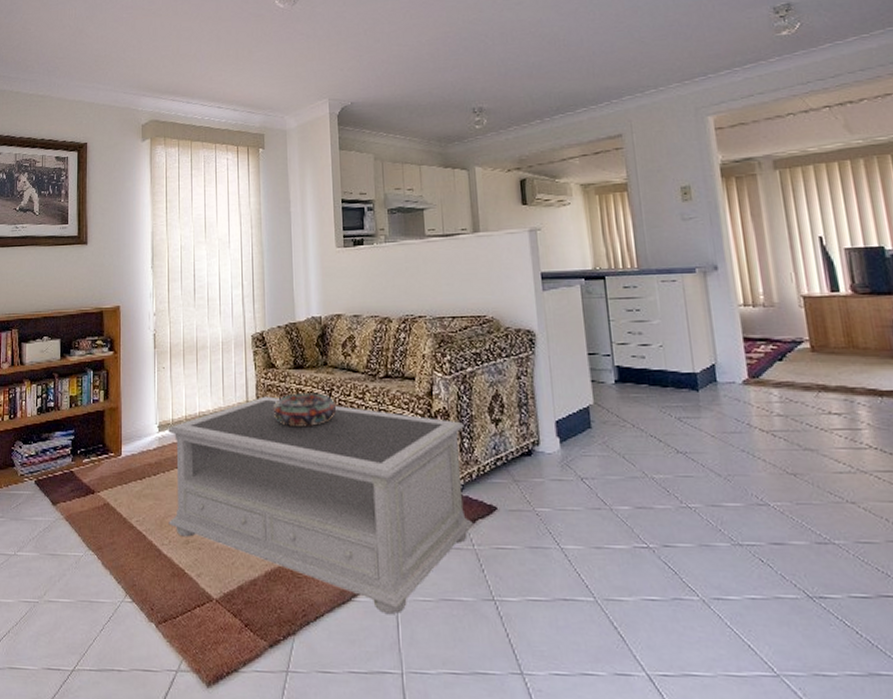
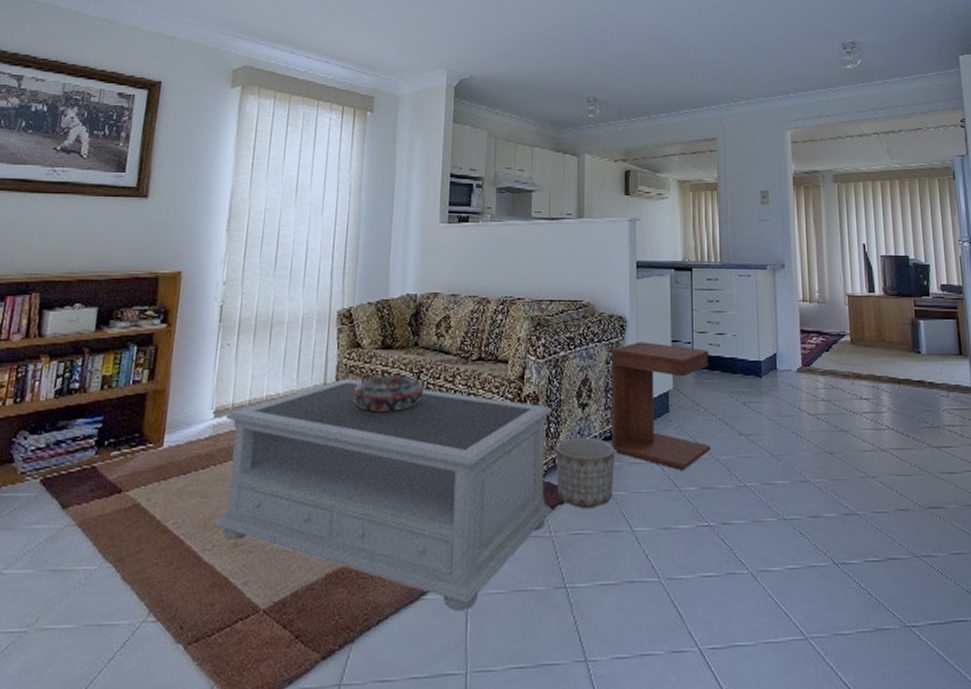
planter: none [471,453,536,523] -> present [556,437,615,508]
side table: none [520,355,644,490] -> present [610,342,712,472]

